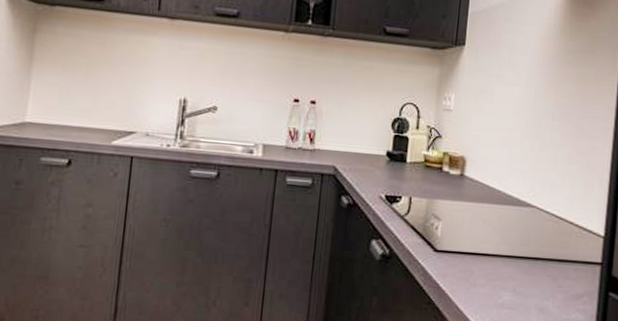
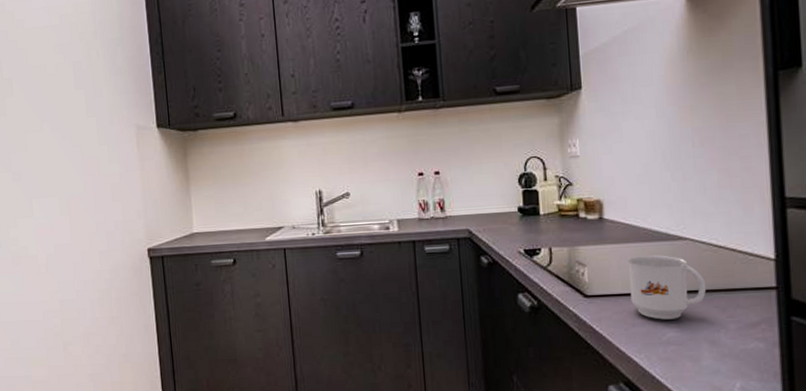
mug: none [476,216,544,284] -> present [627,254,707,320]

